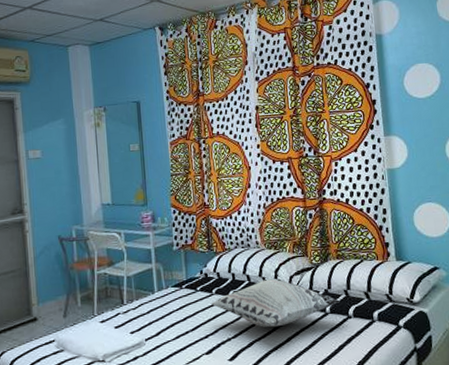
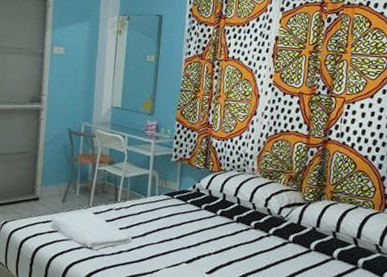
decorative pillow: present [211,279,340,328] -> none [198,205,326,253]

